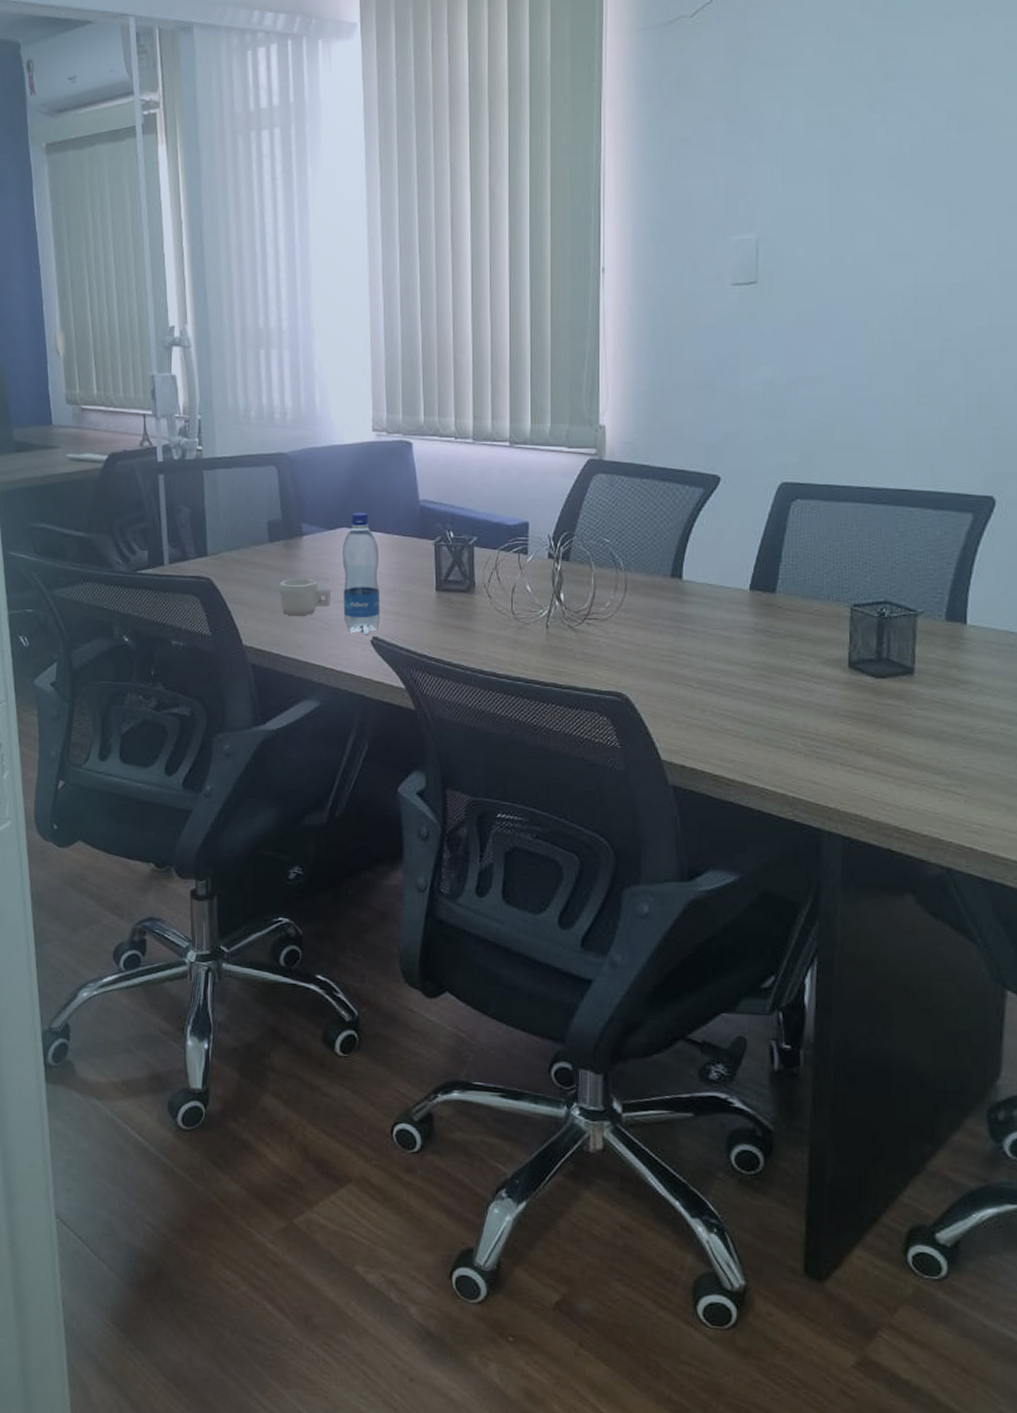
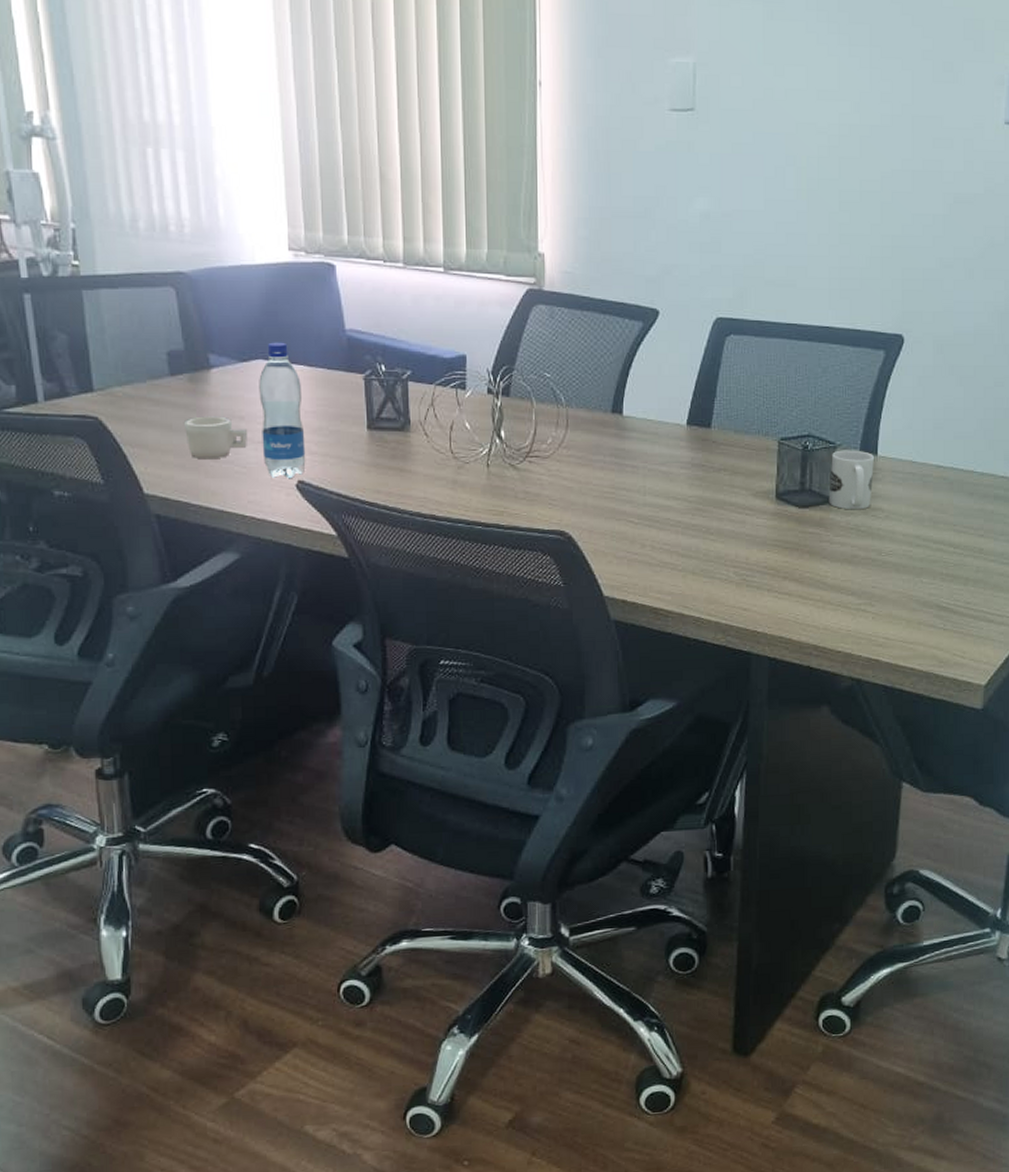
mug: none [909,618,964,683] -> present [828,450,875,510]

